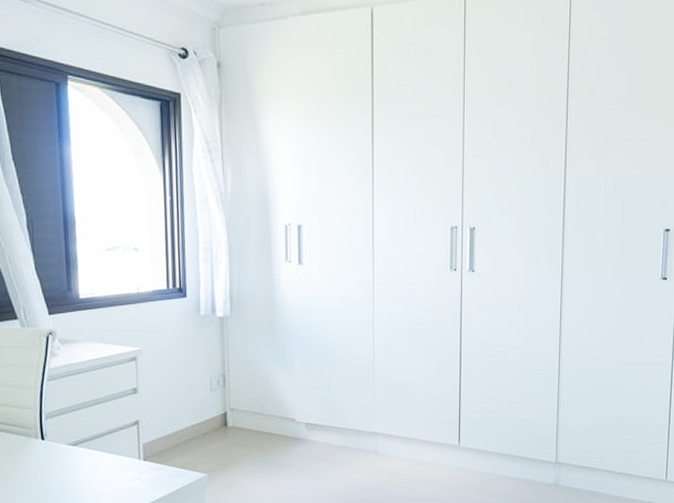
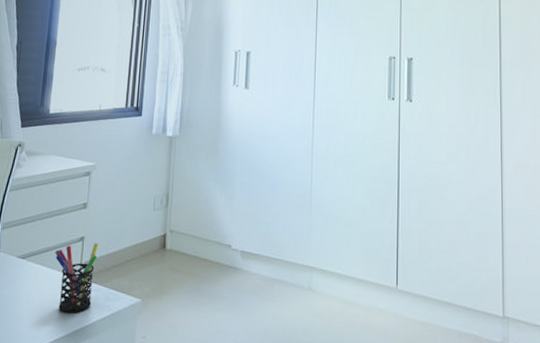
pen holder: none [109,425,156,492] -> present [55,243,98,313]

